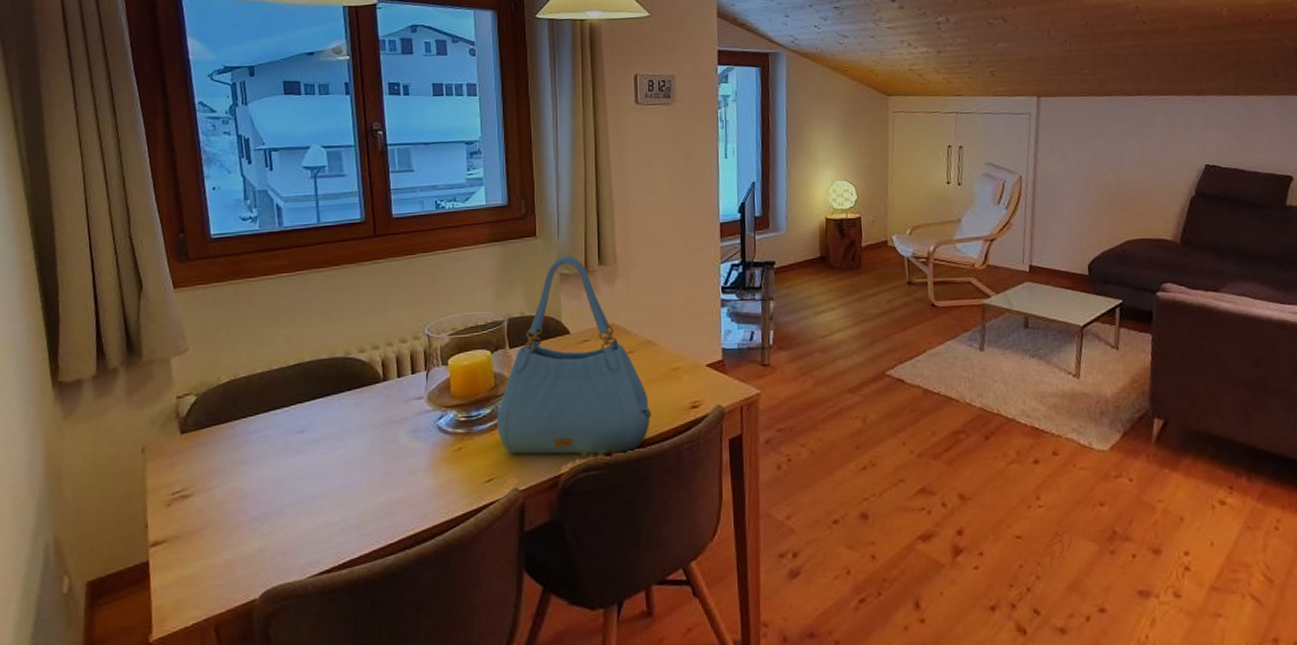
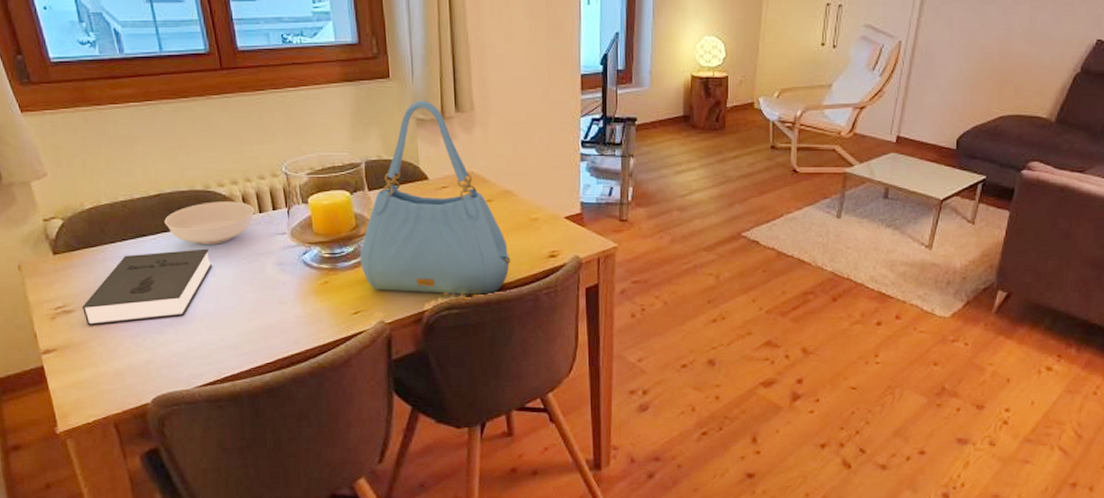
booklet: none [201,418,344,512] -> present [82,248,213,326]
bowl: none [300,367,394,414] -> present [164,201,255,244]

